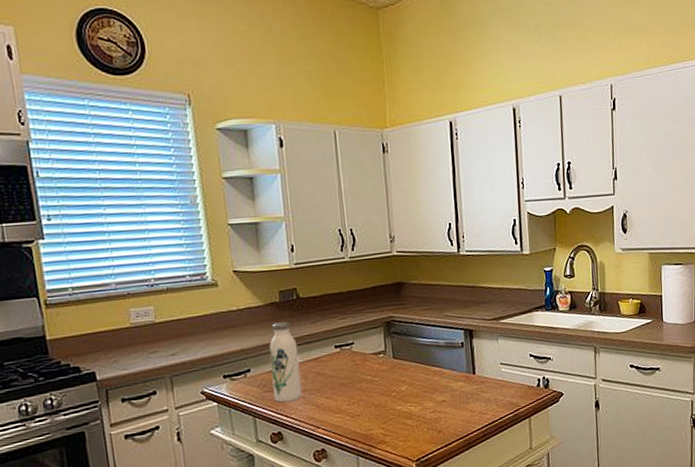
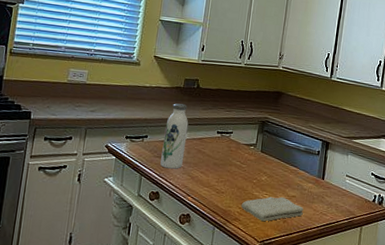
washcloth: none [383,405,459,438] -> present [241,196,304,222]

